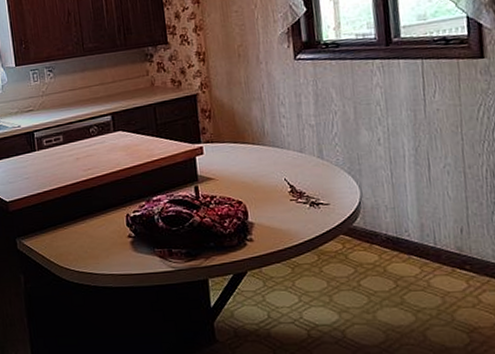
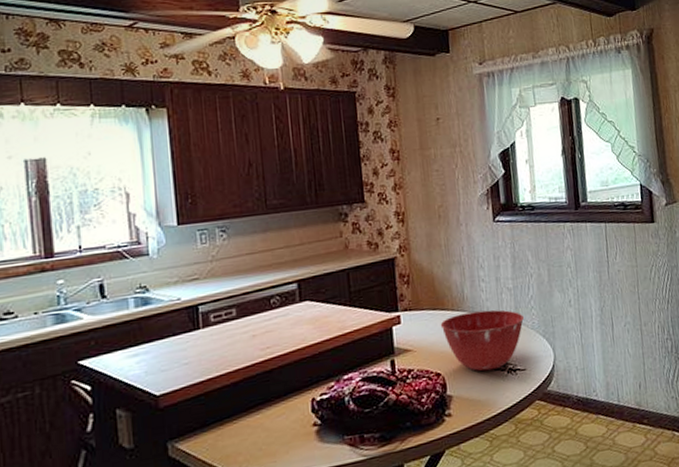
mixing bowl: none [241,145,328,203] -> present [440,309,525,371]

